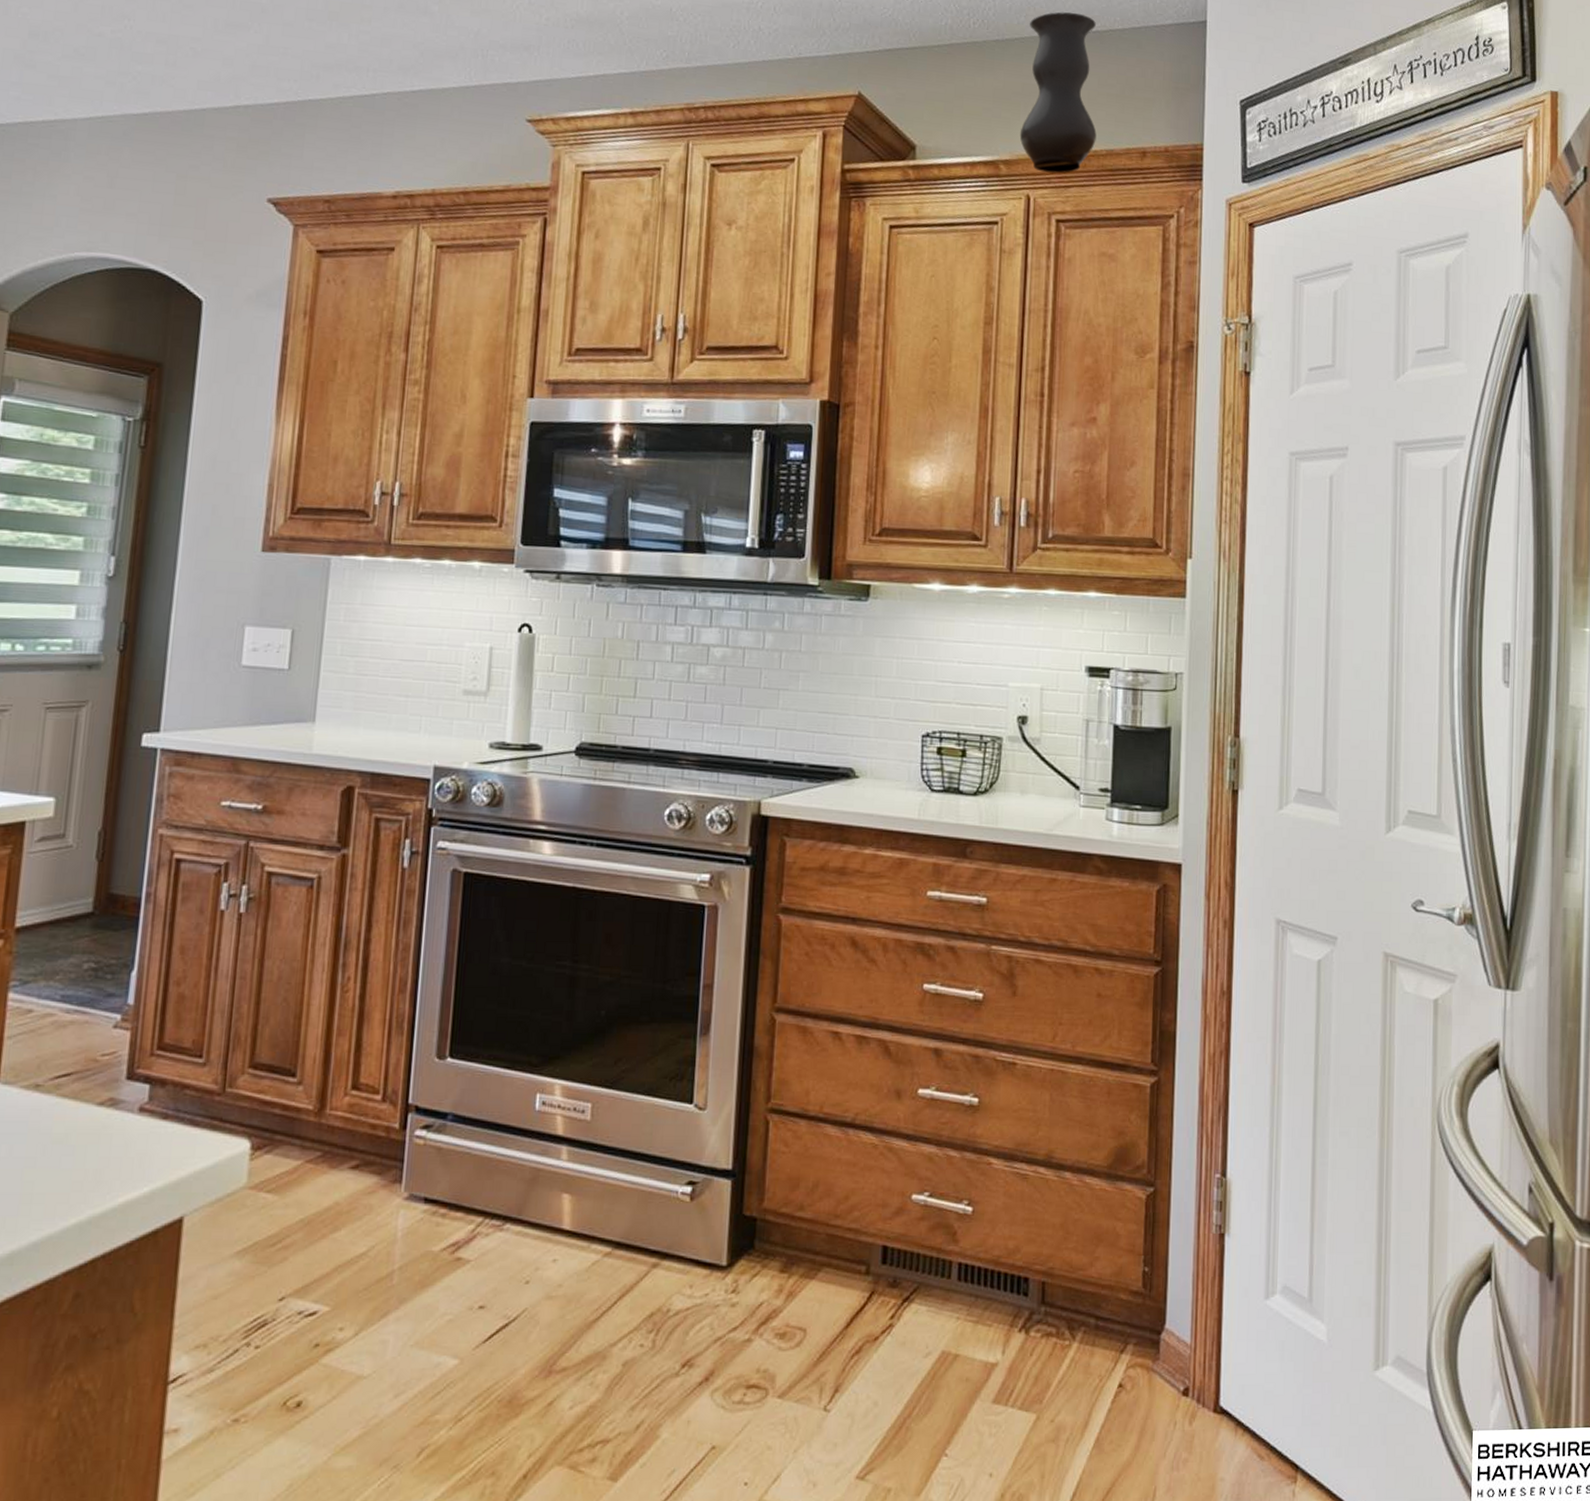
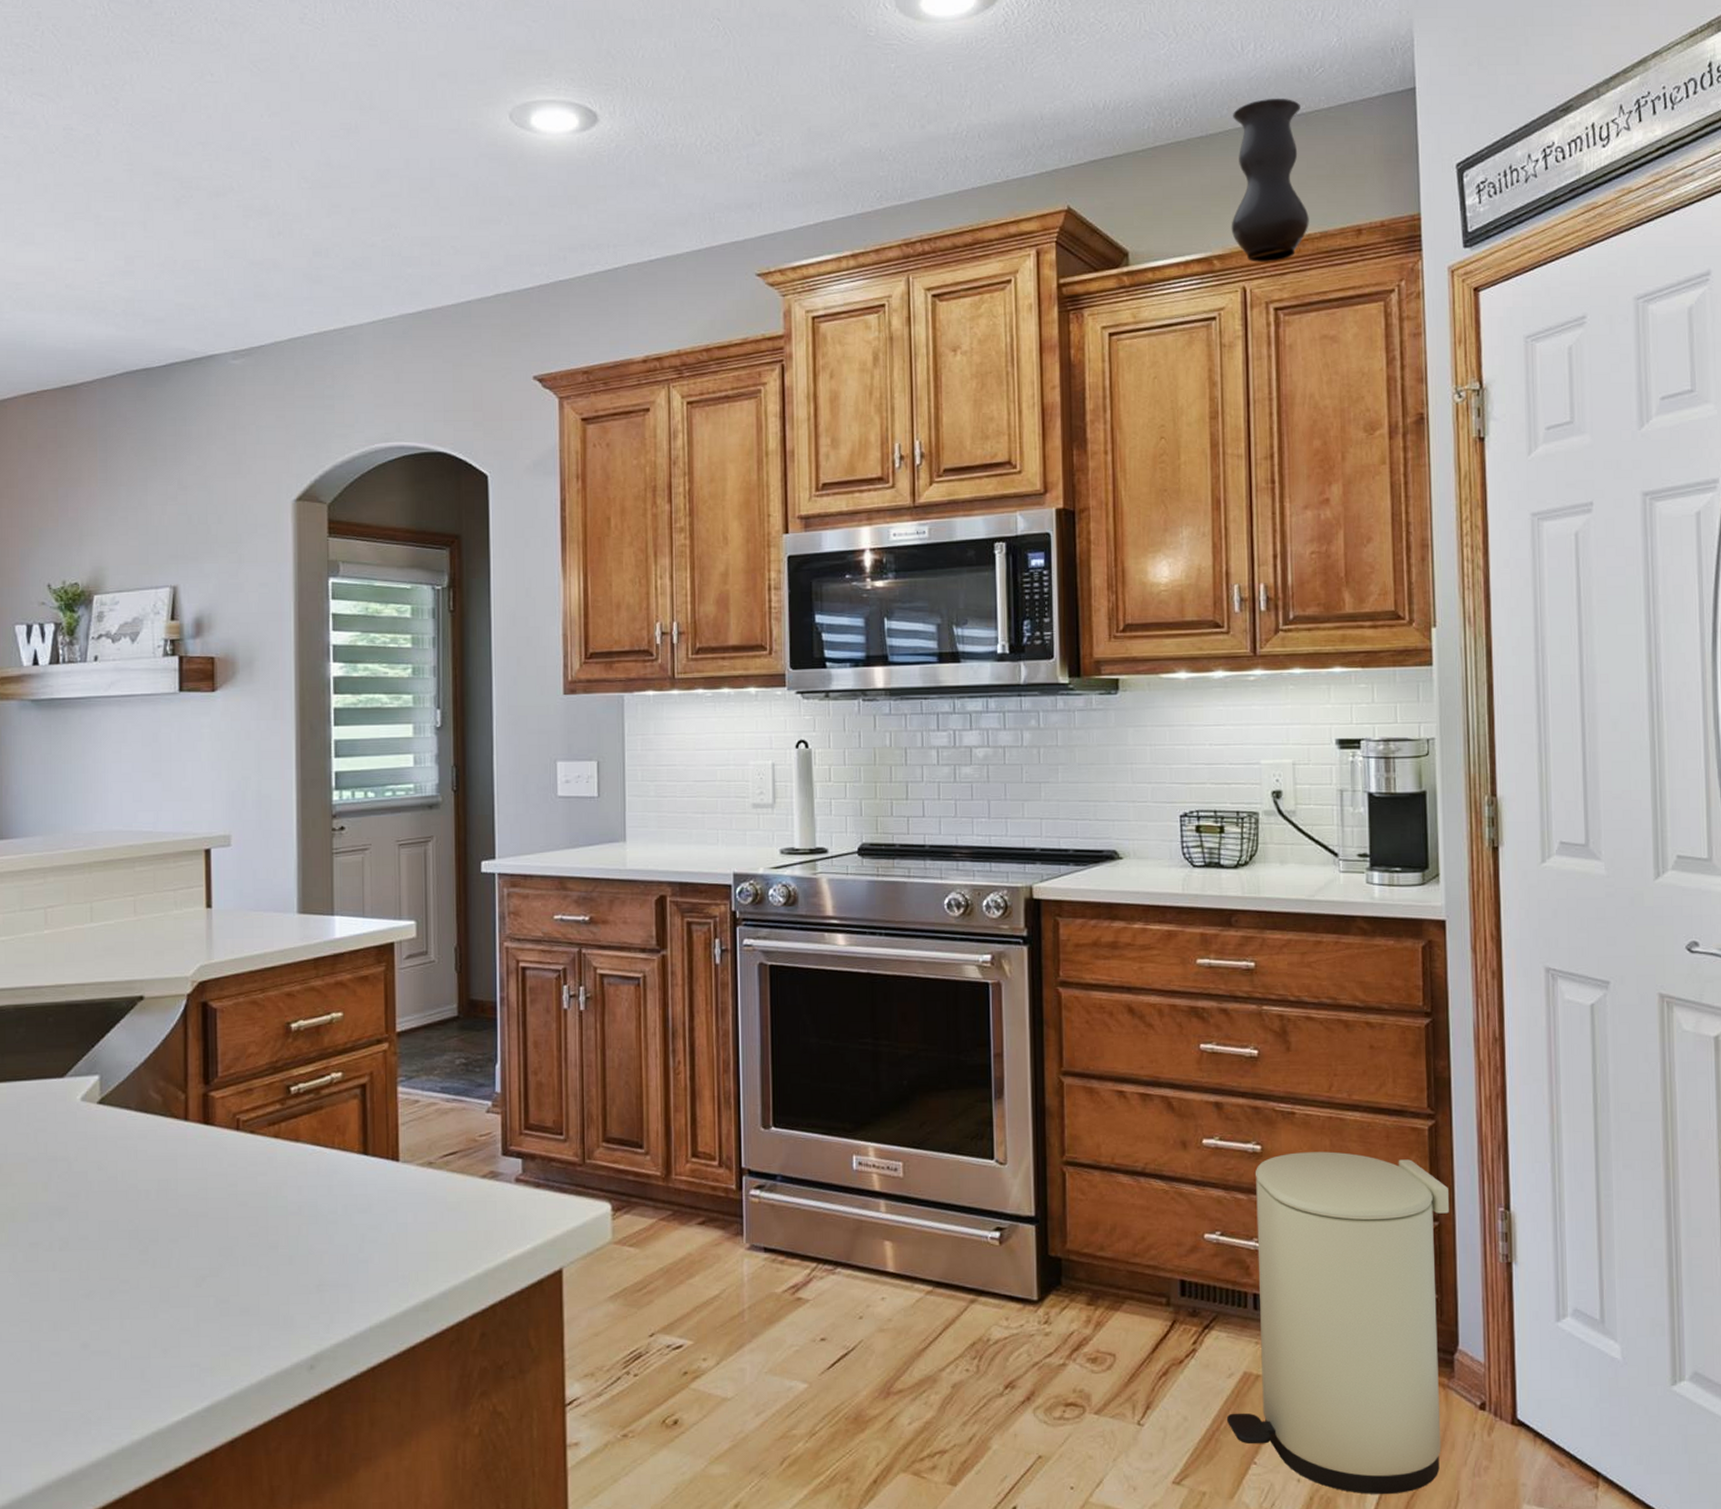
pedal bin: none [919,1107,1167,1491] -> present [1226,1151,1450,1494]

